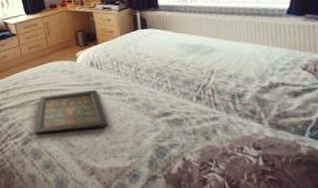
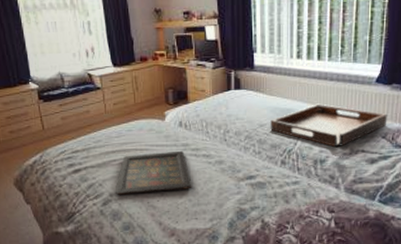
serving tray: none [180,38,306,81] -> present [270,103,388,147]

